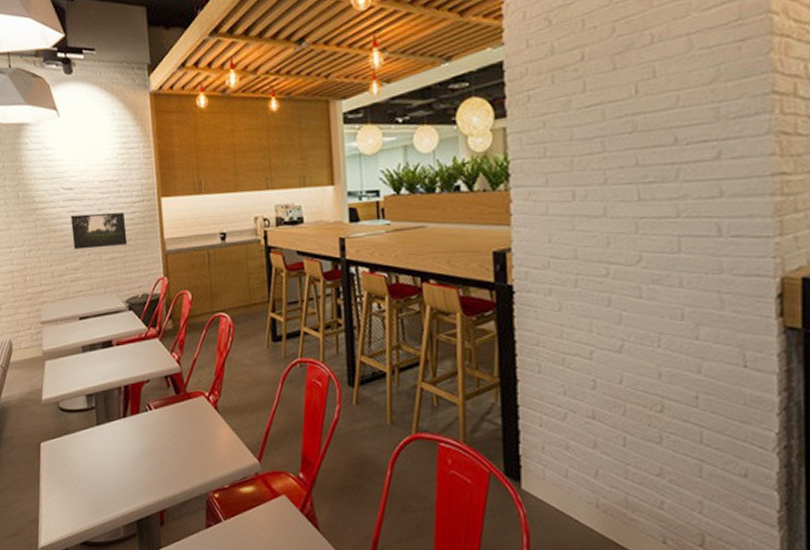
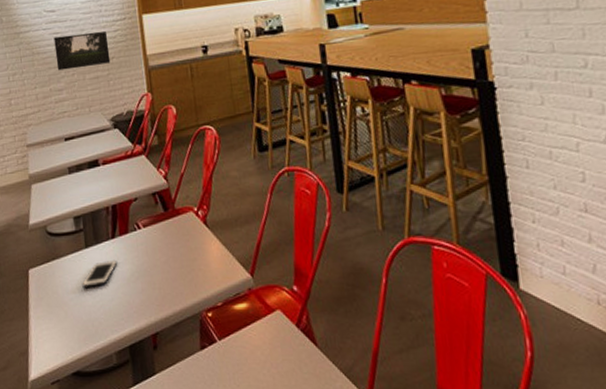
cell phone: none [92,439,128,463] -> present [82,261,118,287]

